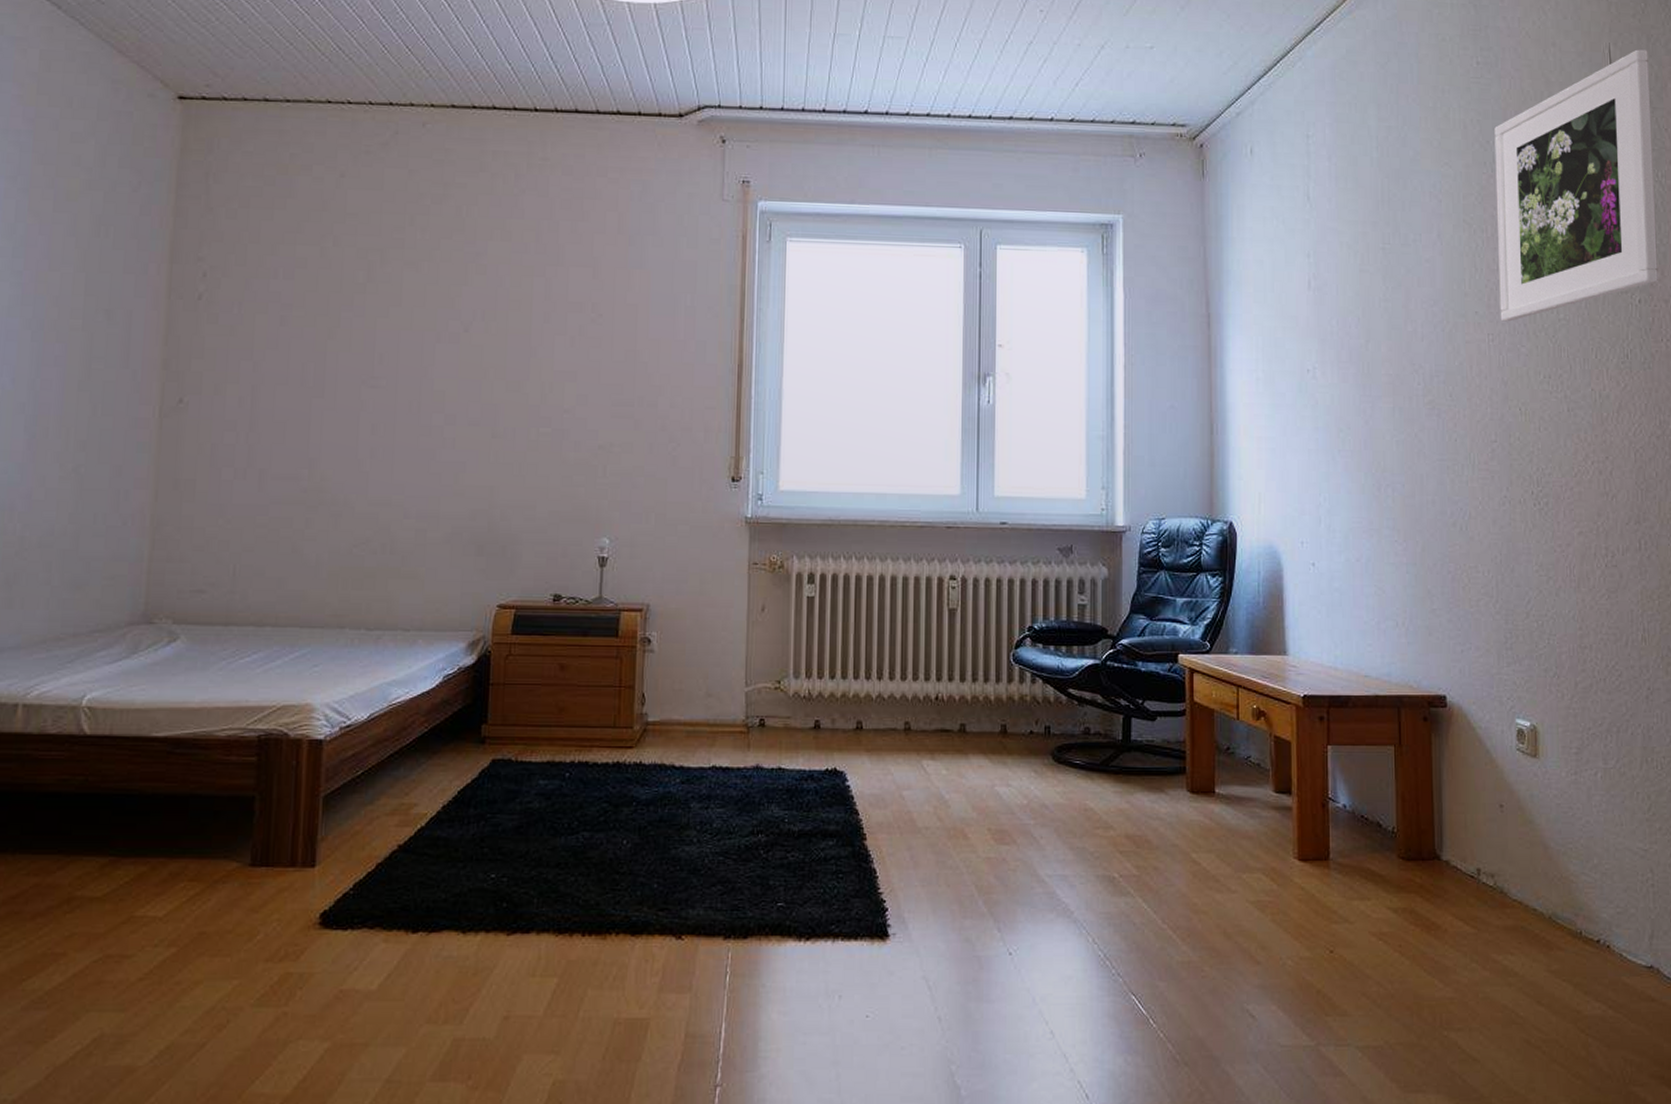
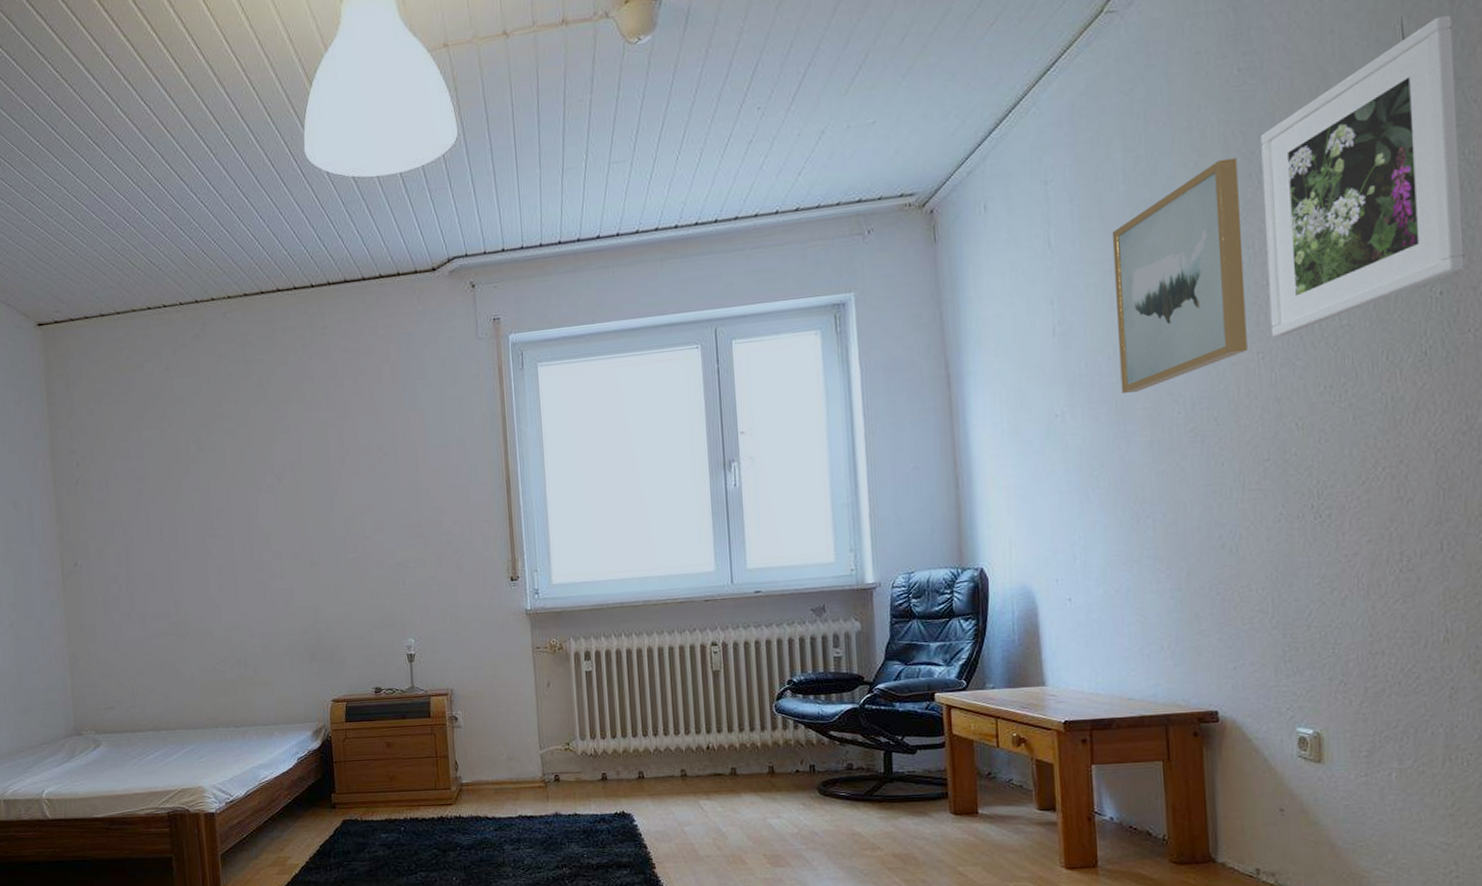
wall art: none [1365,143,1480,357] -> present [1112,157,1247,393]

